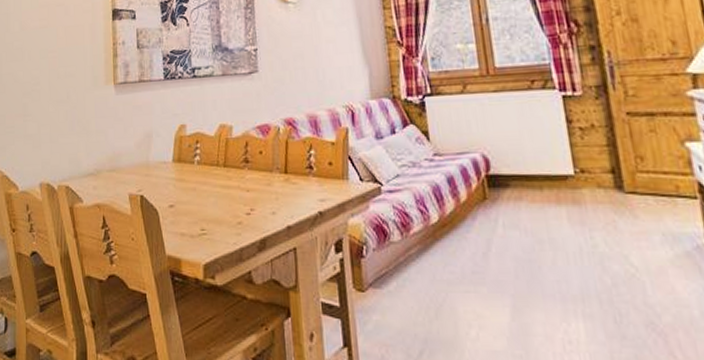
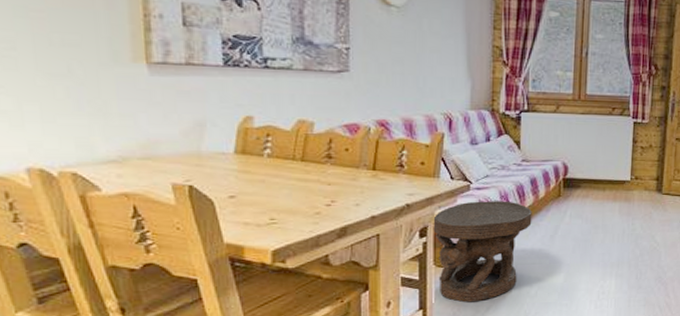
carved stool: none [347,206,457,342] -> present [433,201,532,303]

